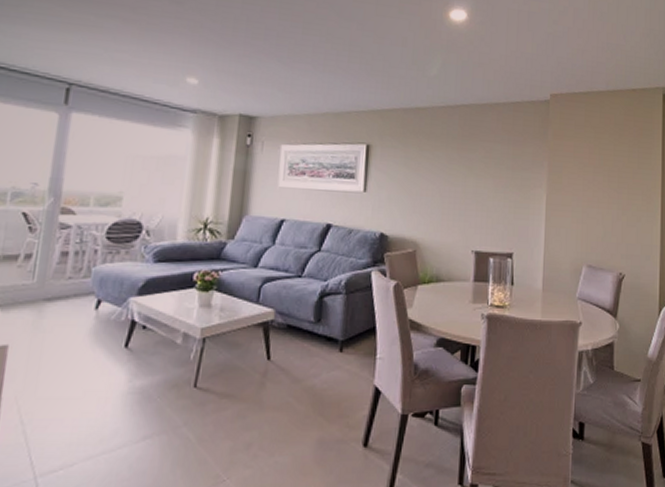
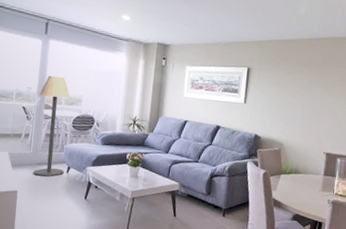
floor lamp: none [37,164,104,318] -> present [33,75,71,177]

